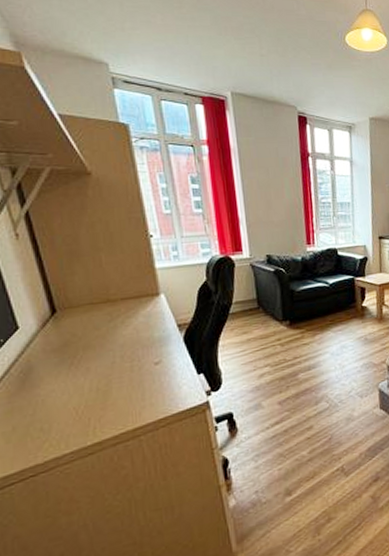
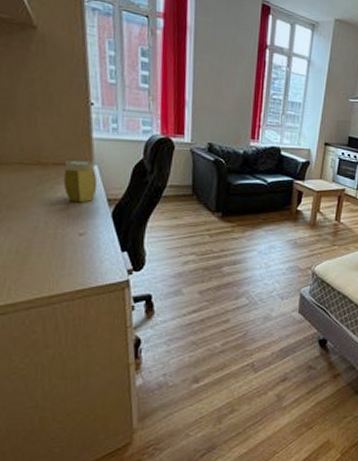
jar: none [132,290,166,333] -> present [63,160,98,203]

